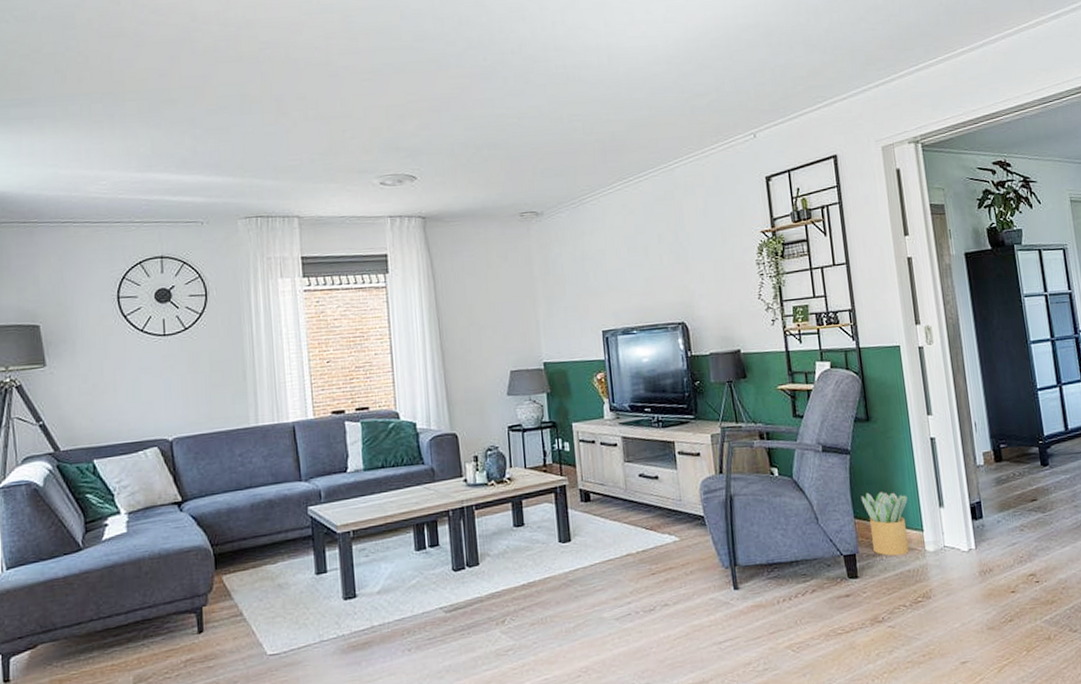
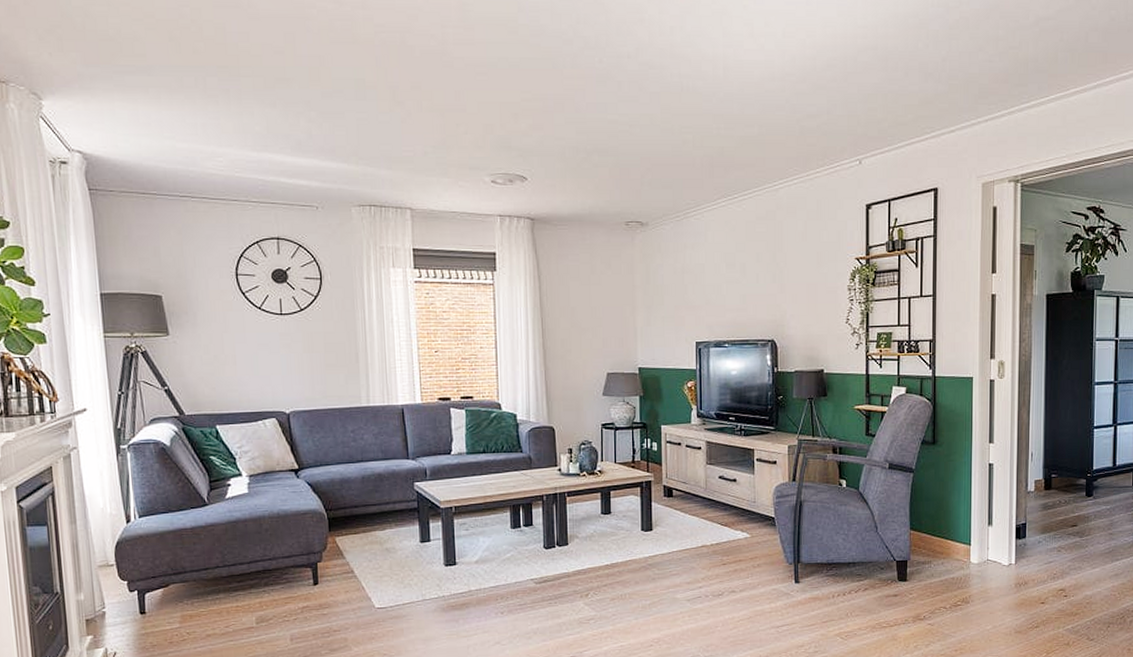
potted plant: present [861,492,909,556] -> none [918,508,960,565]

